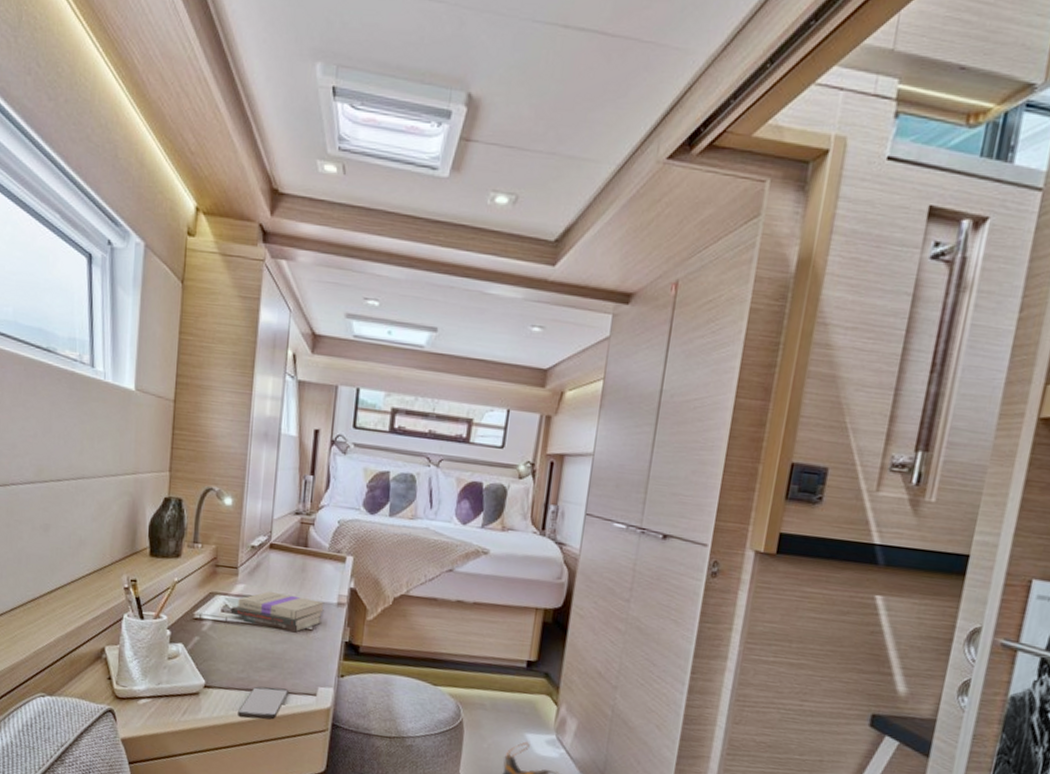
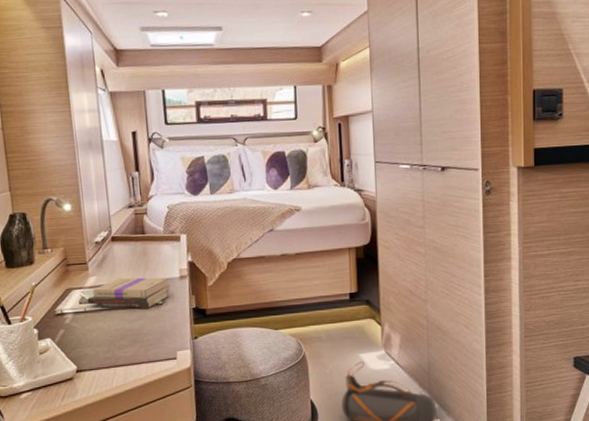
smartphone: present [238,686,288,720] -> none [110,359,152,392]

